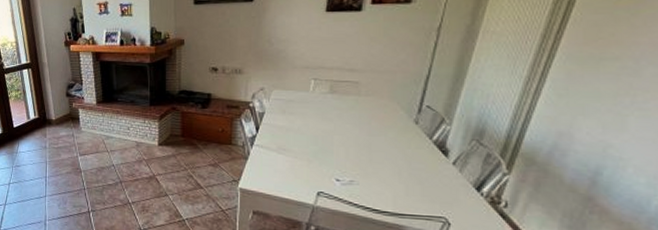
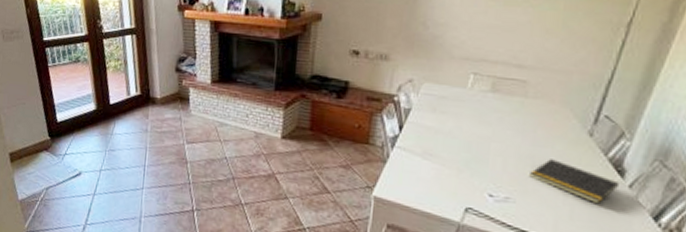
notepad: none [369,146,445,180] -> present [529,159,621,203]

